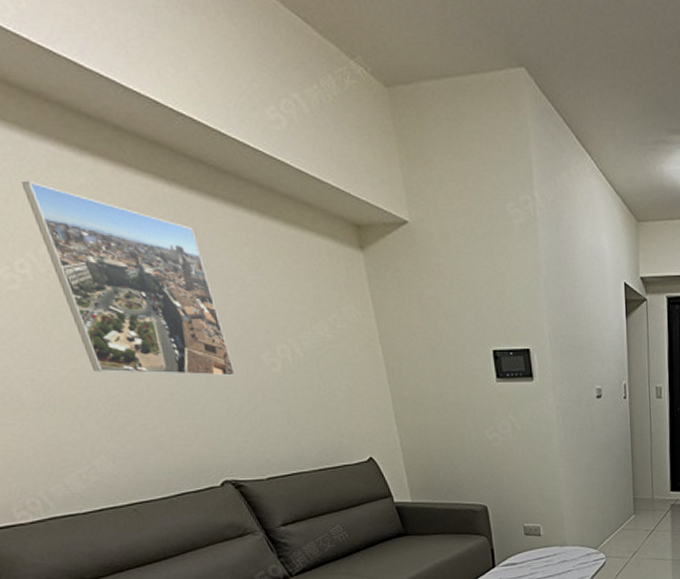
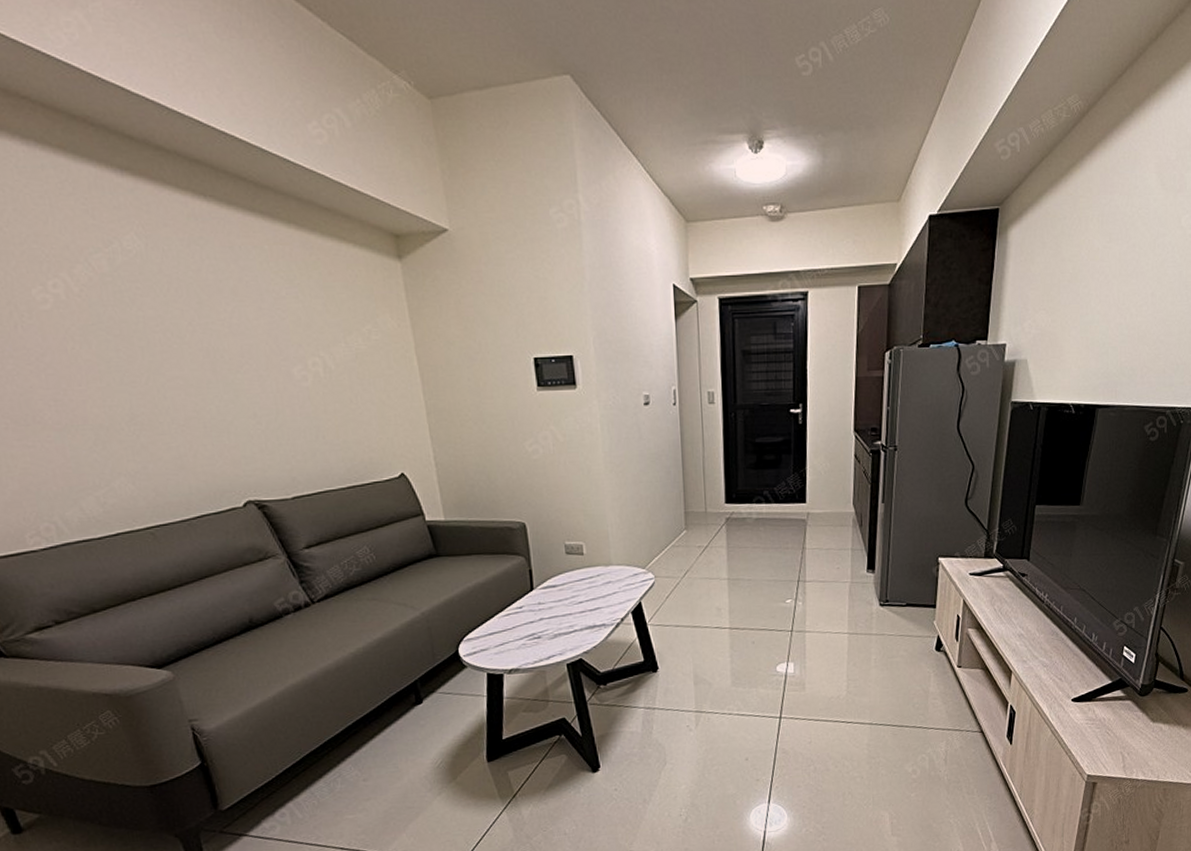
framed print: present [20,180,236,376] -> none [60,202,265,392]

